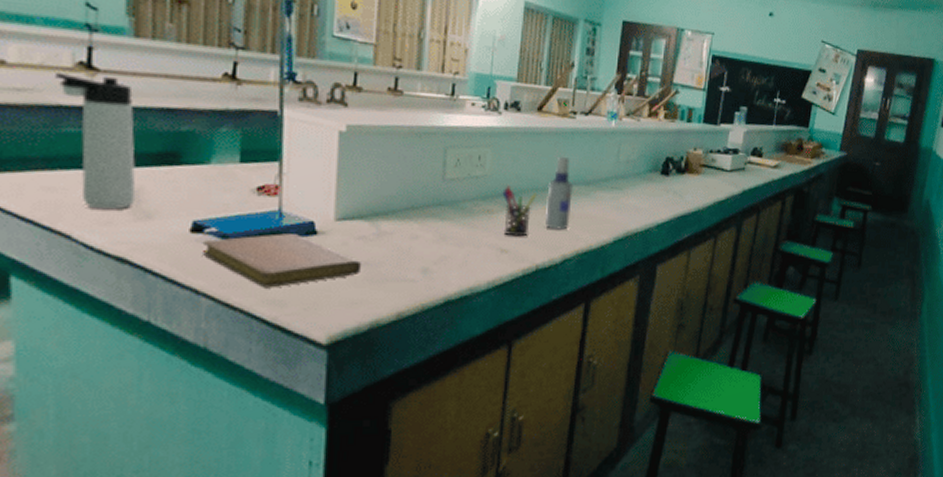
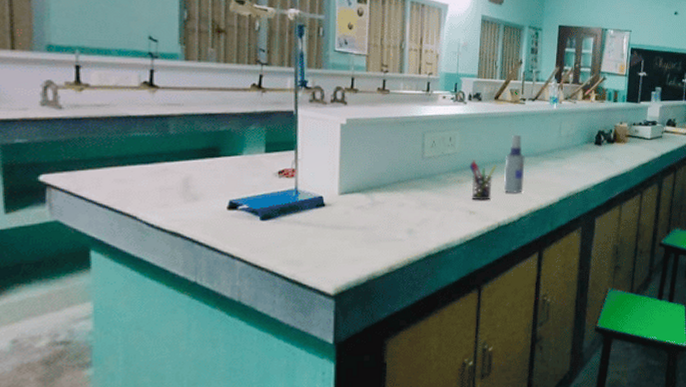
thermos bottle: present [55,71,136,210] -> none [126,90,186,195]
notebook: present [202,233,362,288] -> none [236,207,361,251]

